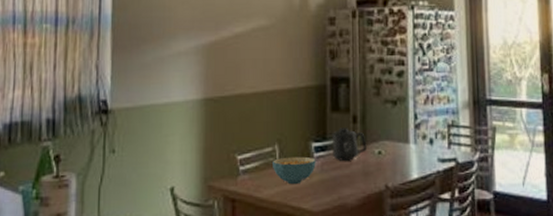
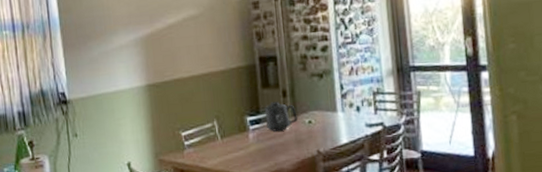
cereal bowl: present [273,156,316,185] -> none [213,129,252,155]

